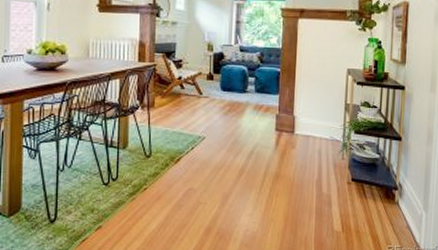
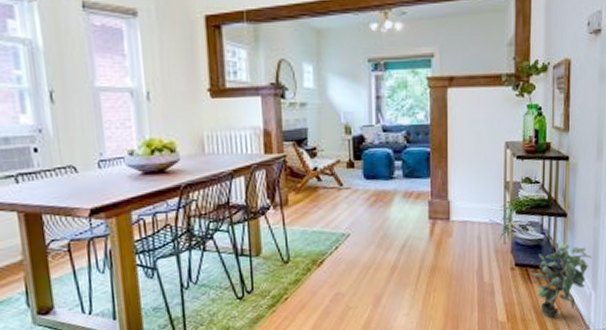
potted plant: none [368,164,424,233] -> present [533,243,592,318]

